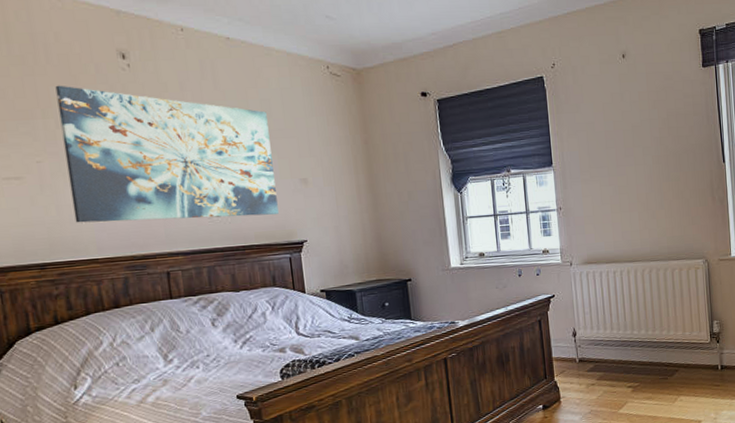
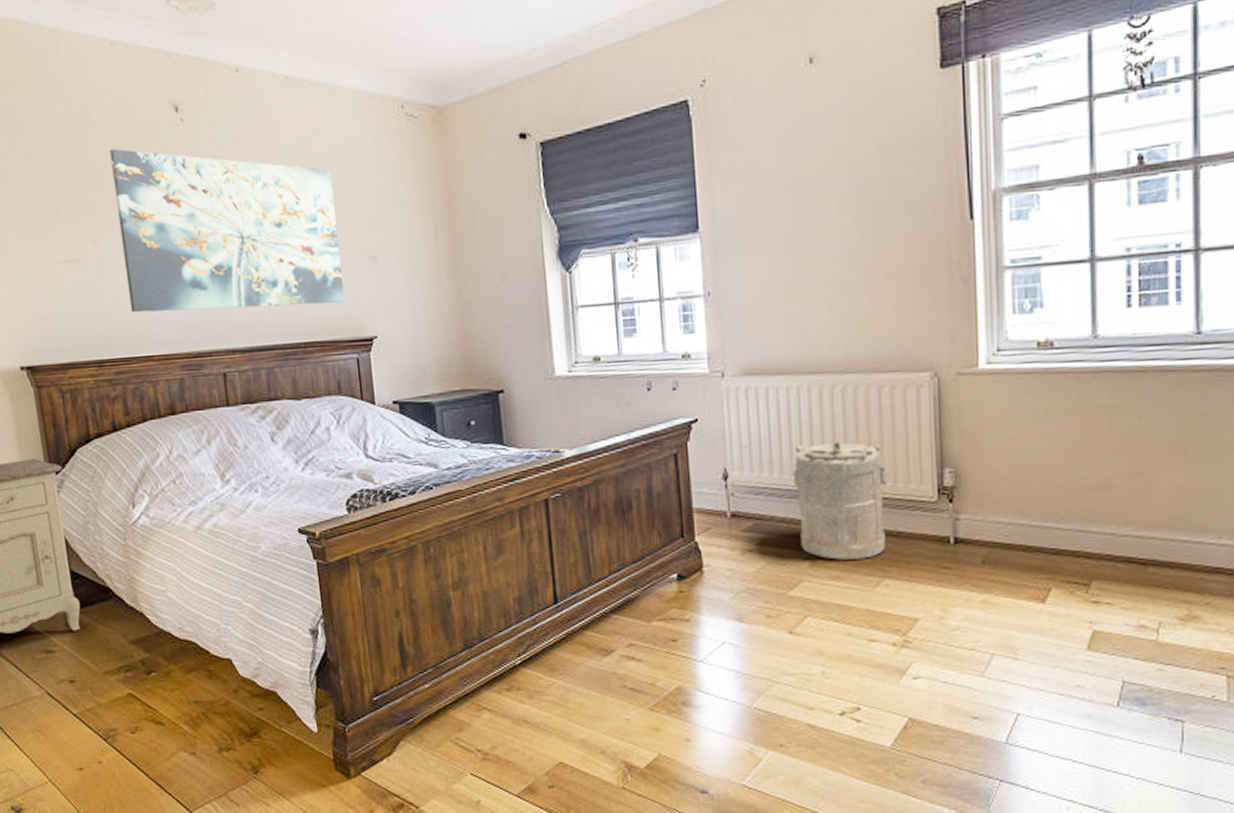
laundry hamper: none [619,306,681,386] -> present [792,442,890,560]

